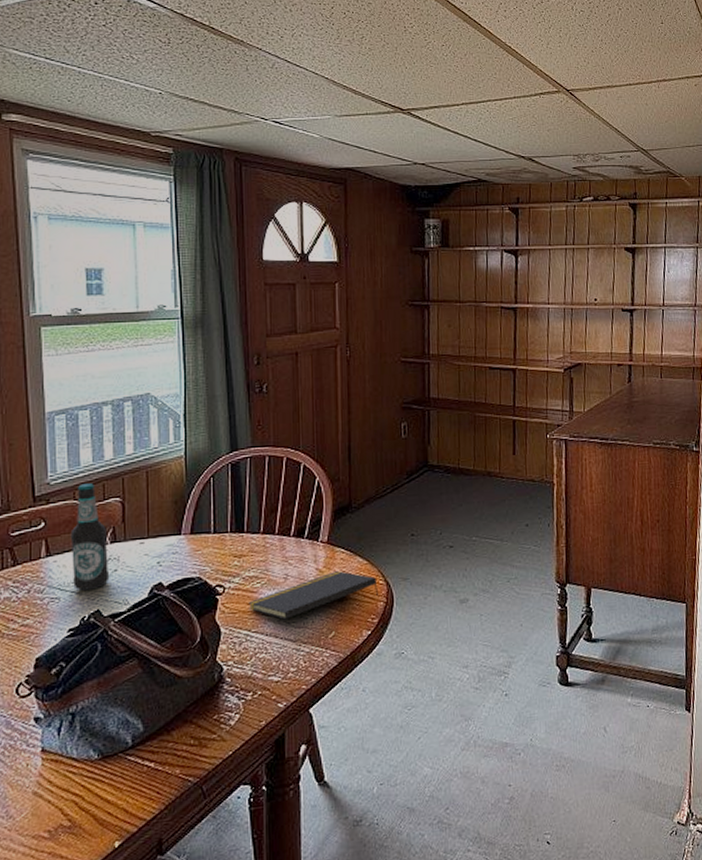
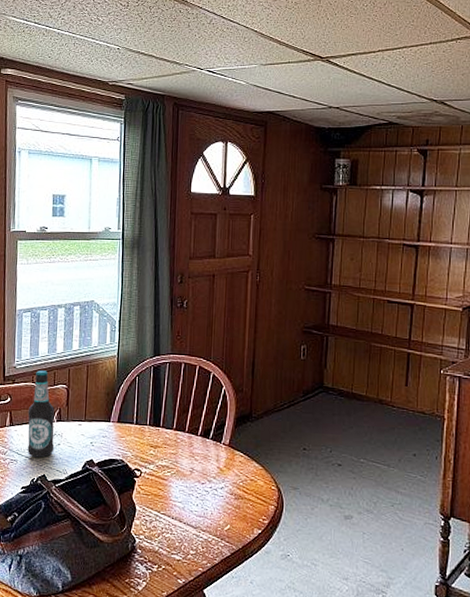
notepad: present [248,571,379,620] -> none [159,472,271,508]

